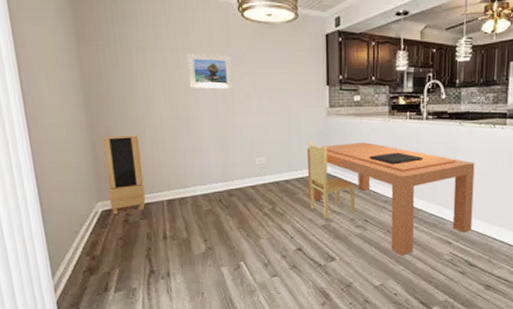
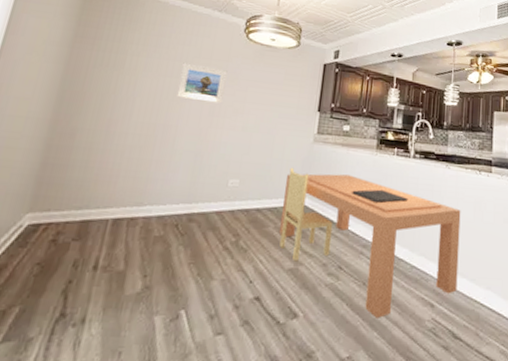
storage cabinet: present [103,134,146,214] -> none [40,136,105,231]

